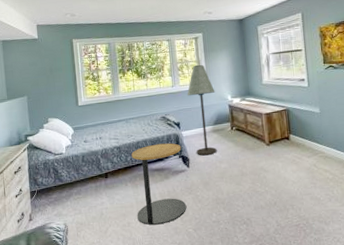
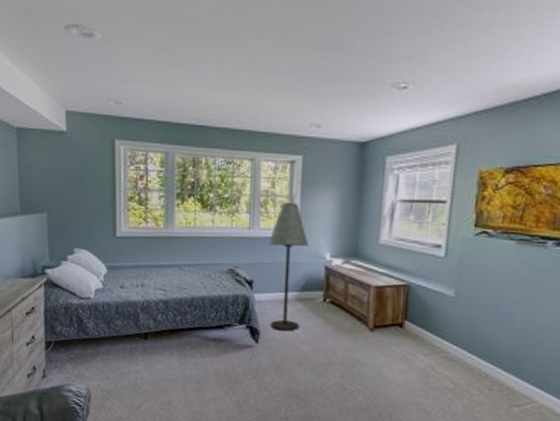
side table: present [131,143,187,226] -> none [181,305,251,410]

